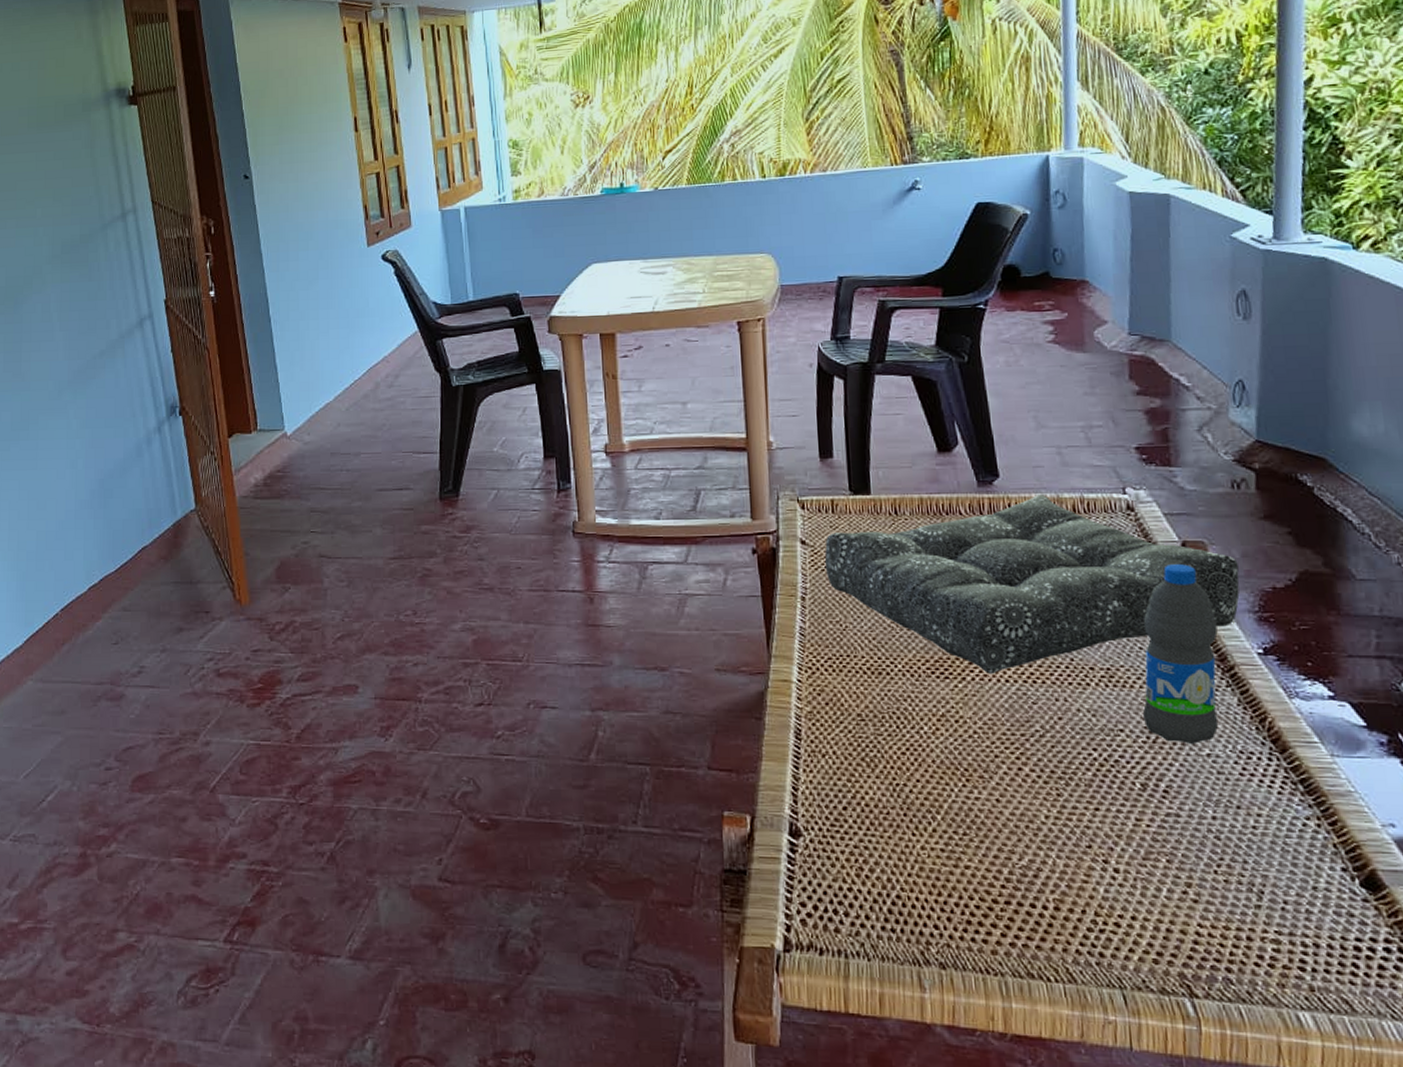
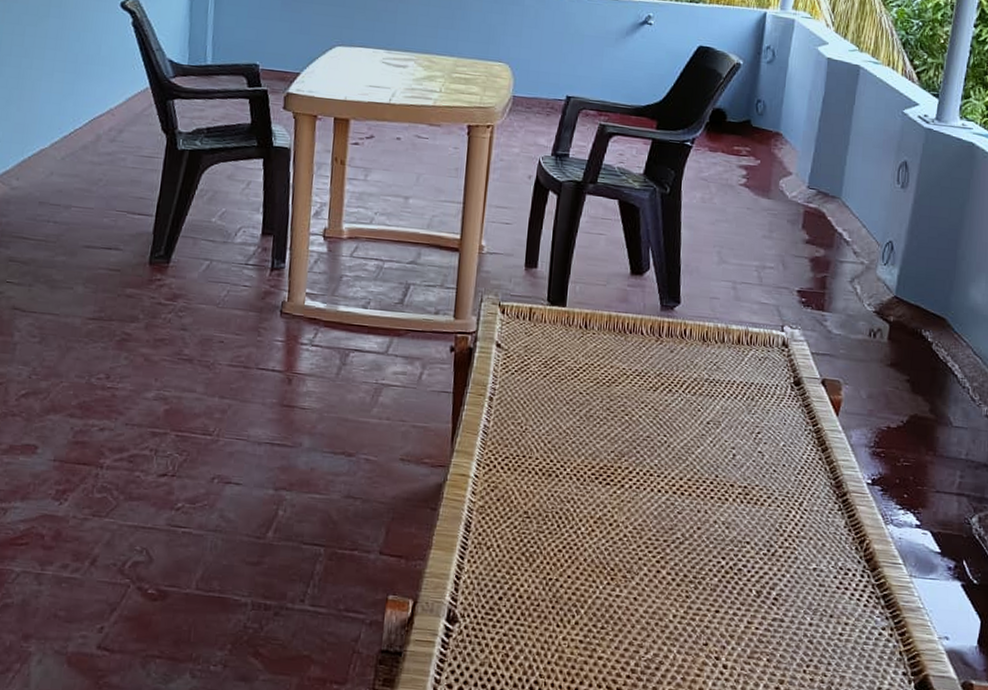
seat cushion: present [824,495,1240,675] -> none [515,324,864,484]
water bottle: present [1143,564,1218,744] -> none [768,398,839,559]

